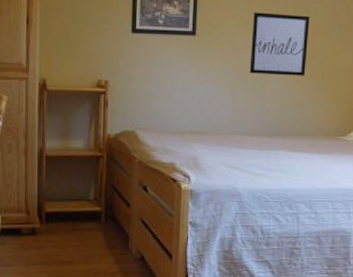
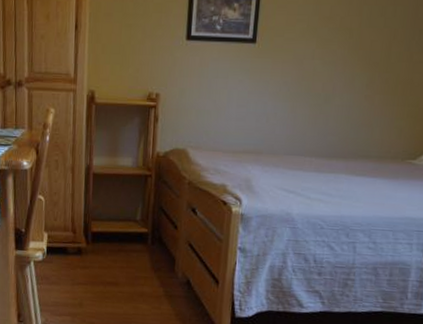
wall art: present [249,12,310,76] -> none [313,16,387,91]

